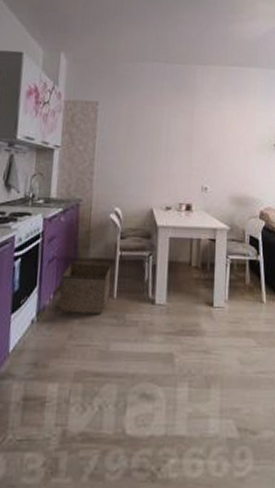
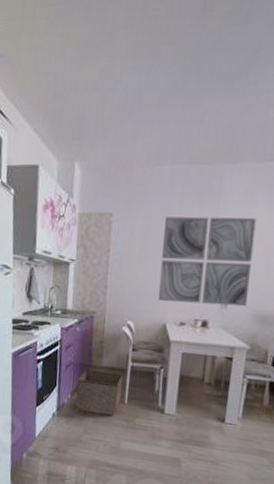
wall art: none [144,107,226,190] -> present [157,216,257,307]

